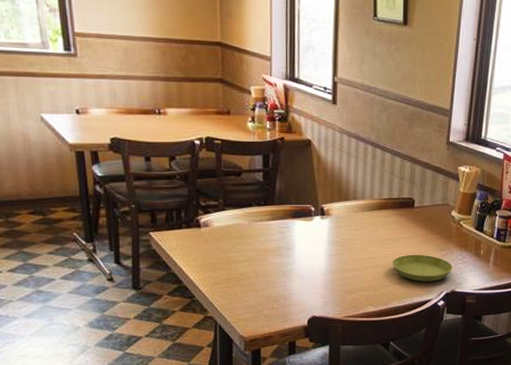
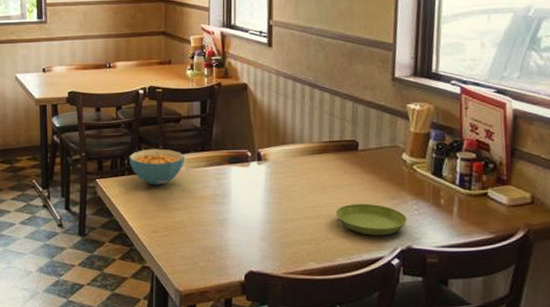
cereal bowl: none [186,202,248,239] -> present [129,148,185,186]

